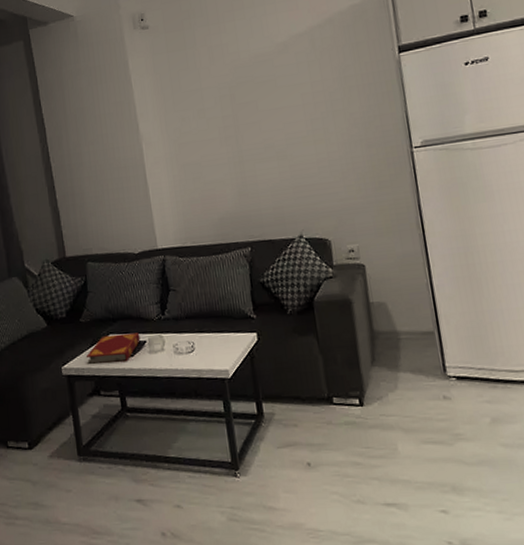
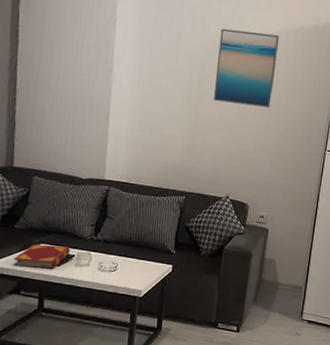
wall art: none [242,31,324,129] -> present [213,28,279,109]

